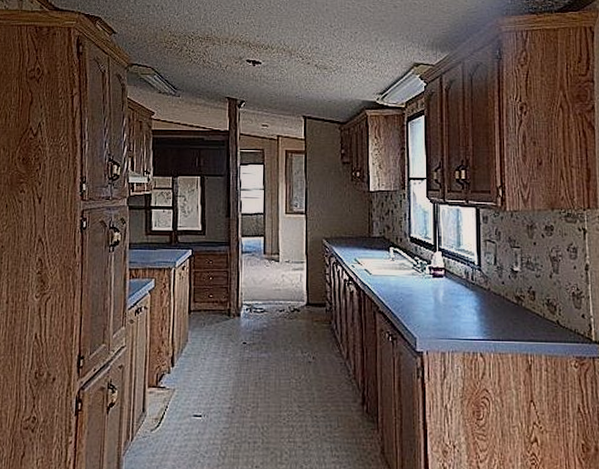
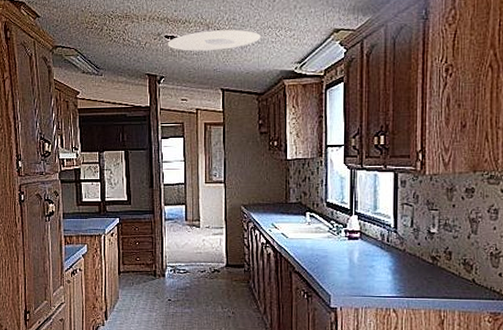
ceiling light: none [249,57,343,77] -> present [168,29,261,51]

